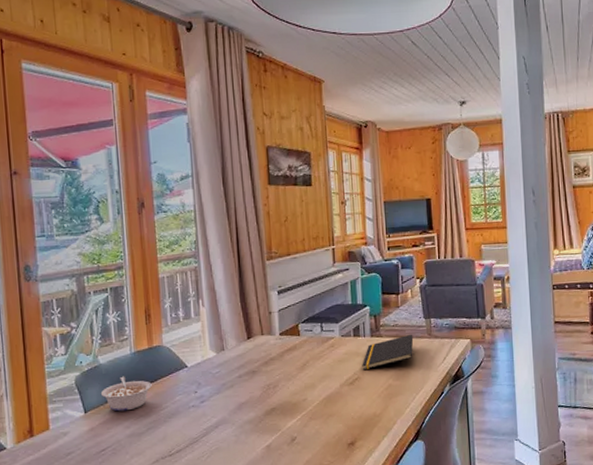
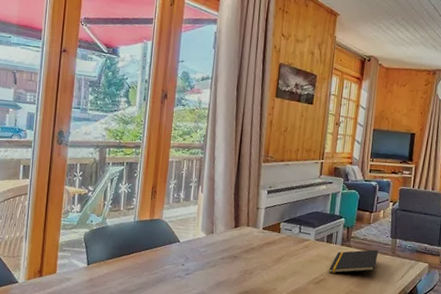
legume: present [101,376,152,412] -> none [104,239,147,270]

